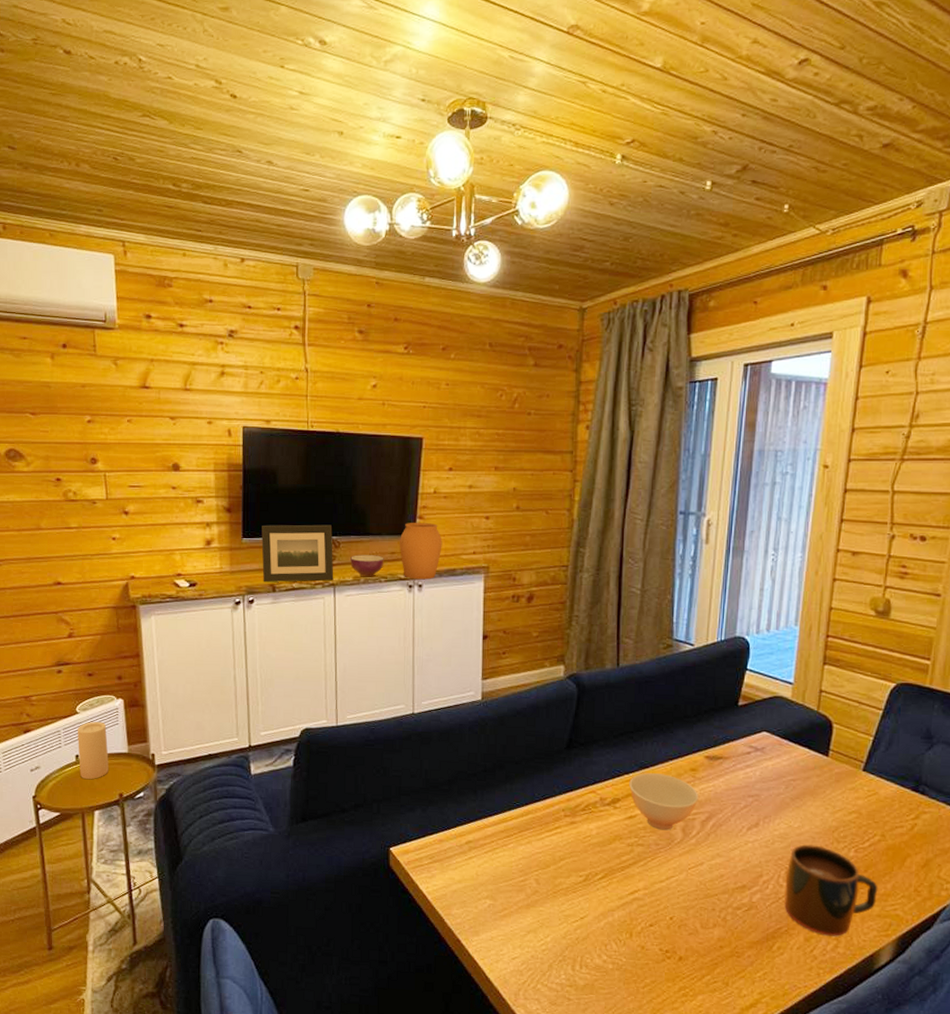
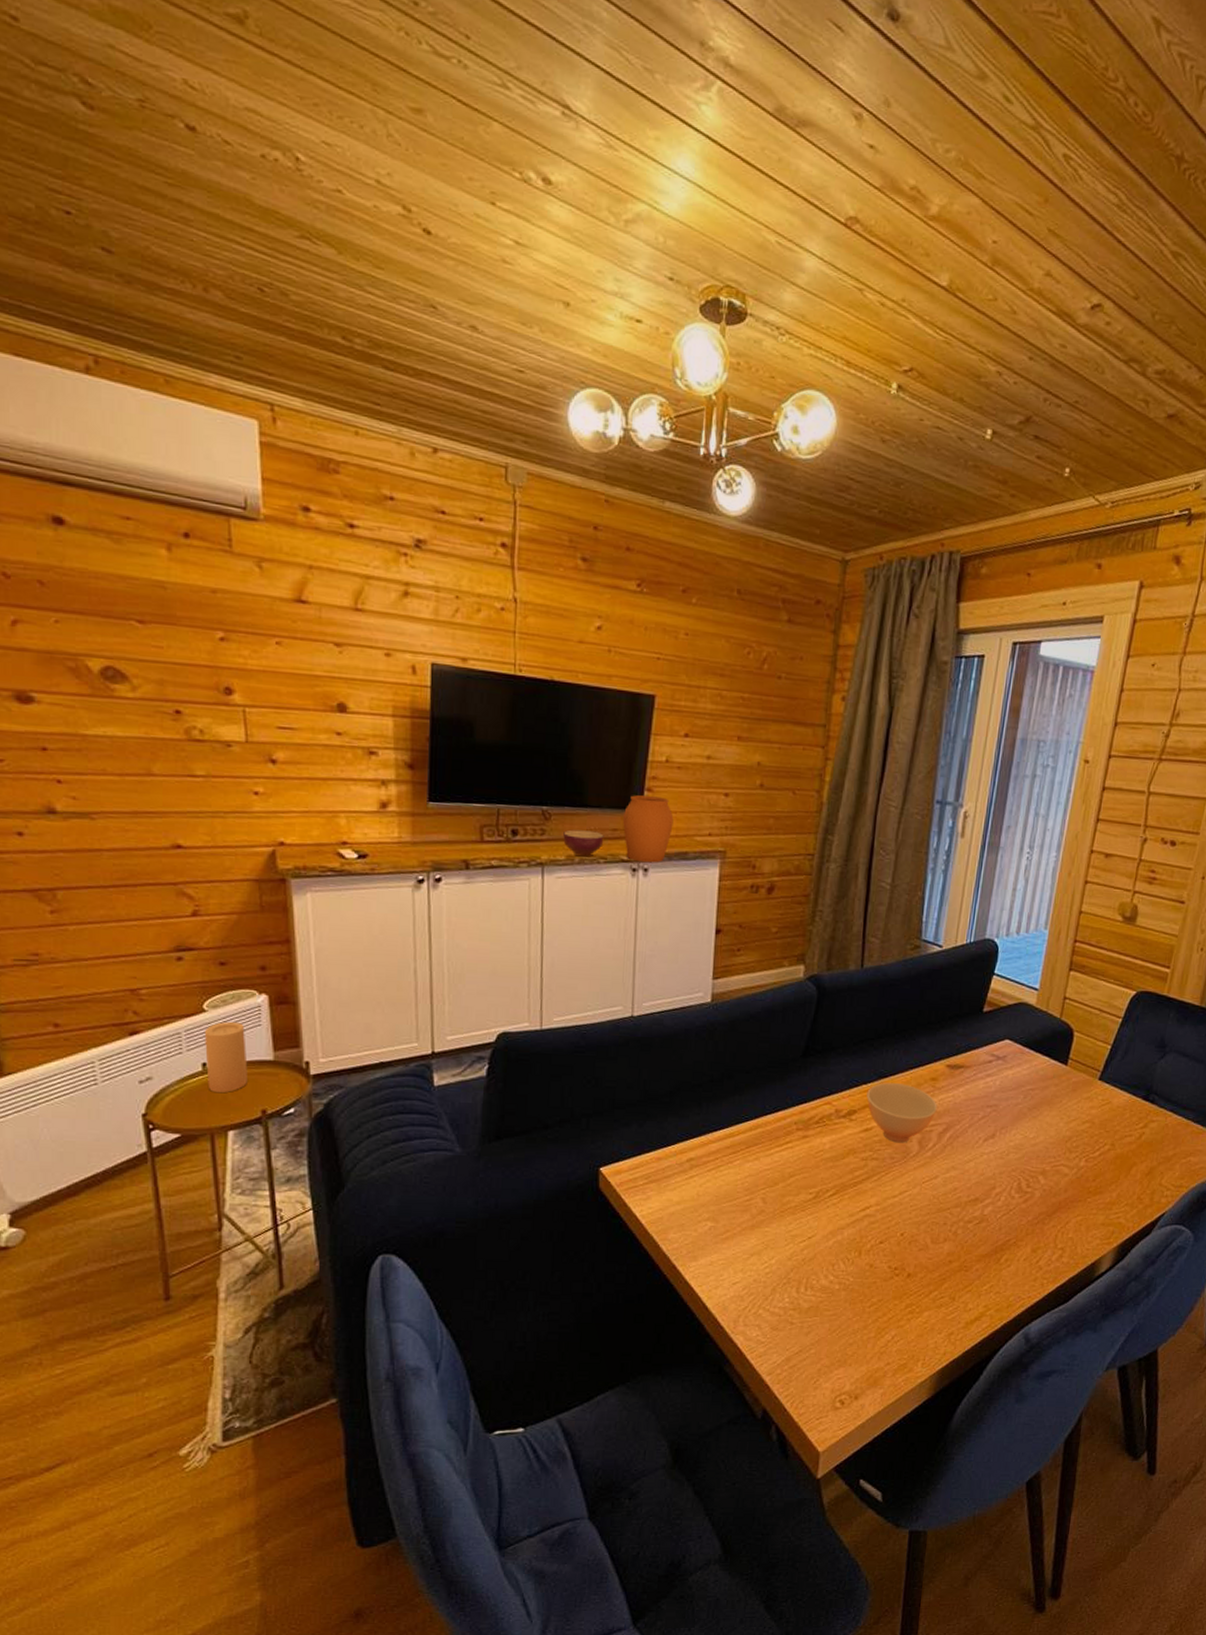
picture frame: present [261,524,334,583] -> none [452,787,543,859]
mug: present [784,844,878,936] -> none [1014,1155,1105,1246]

